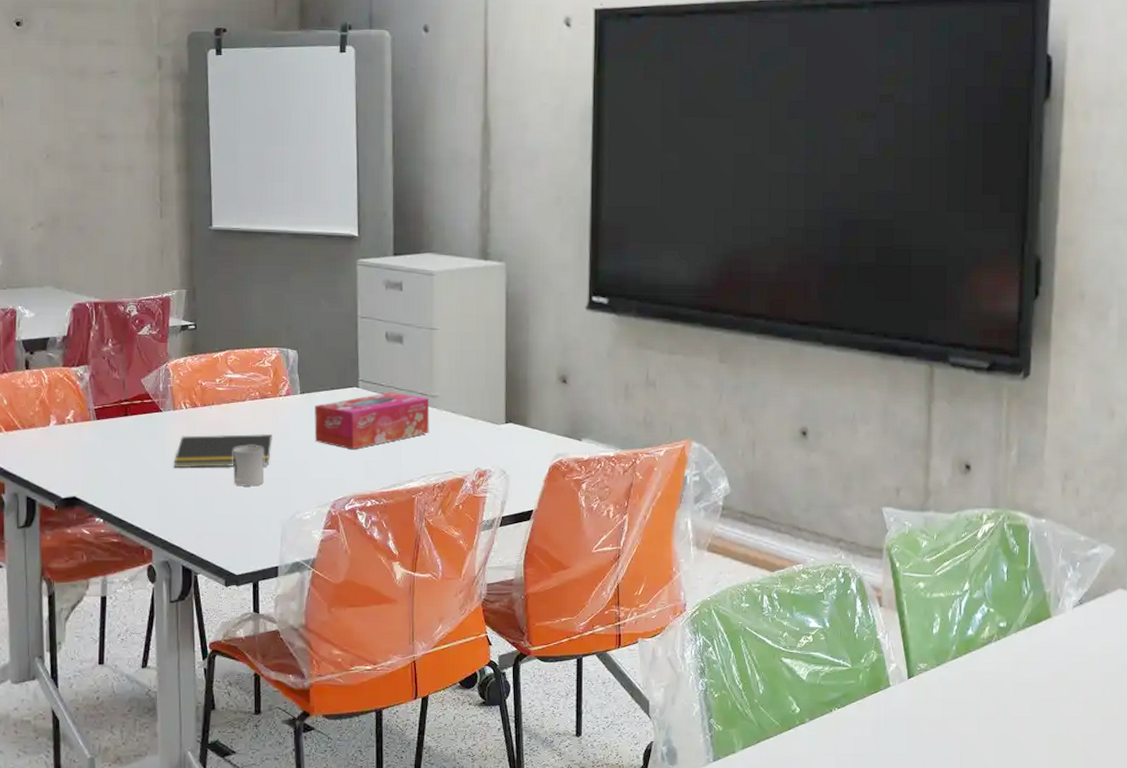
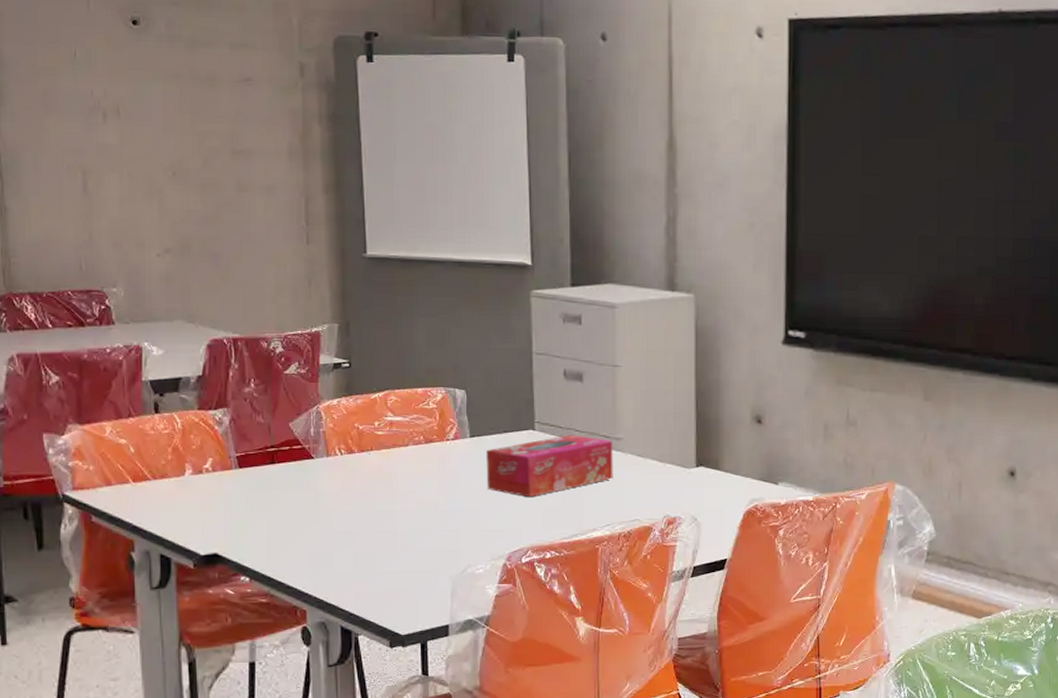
notepad: present [173,433,272,468] -> none [328,481,439,520]
cup: present [233,446,265,486] -> none [396,495,432,539]

